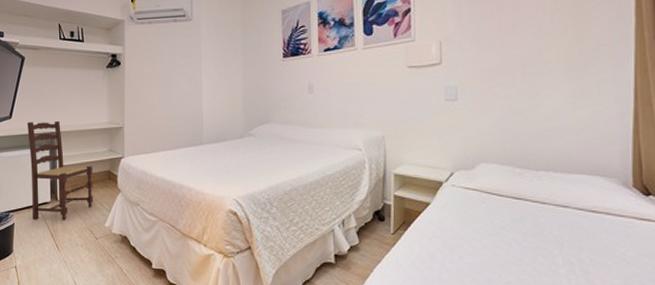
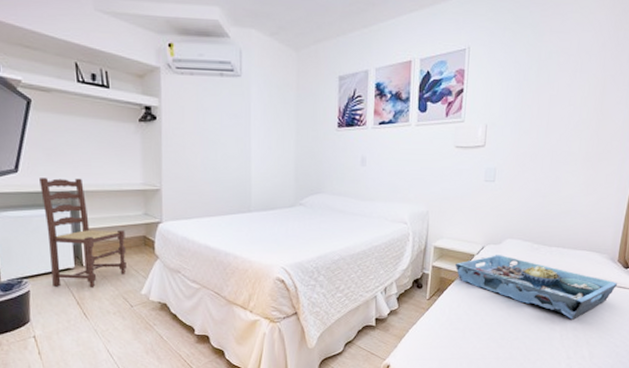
serving tray: none [420,182,639,261] -> present [454,255,618,320]

